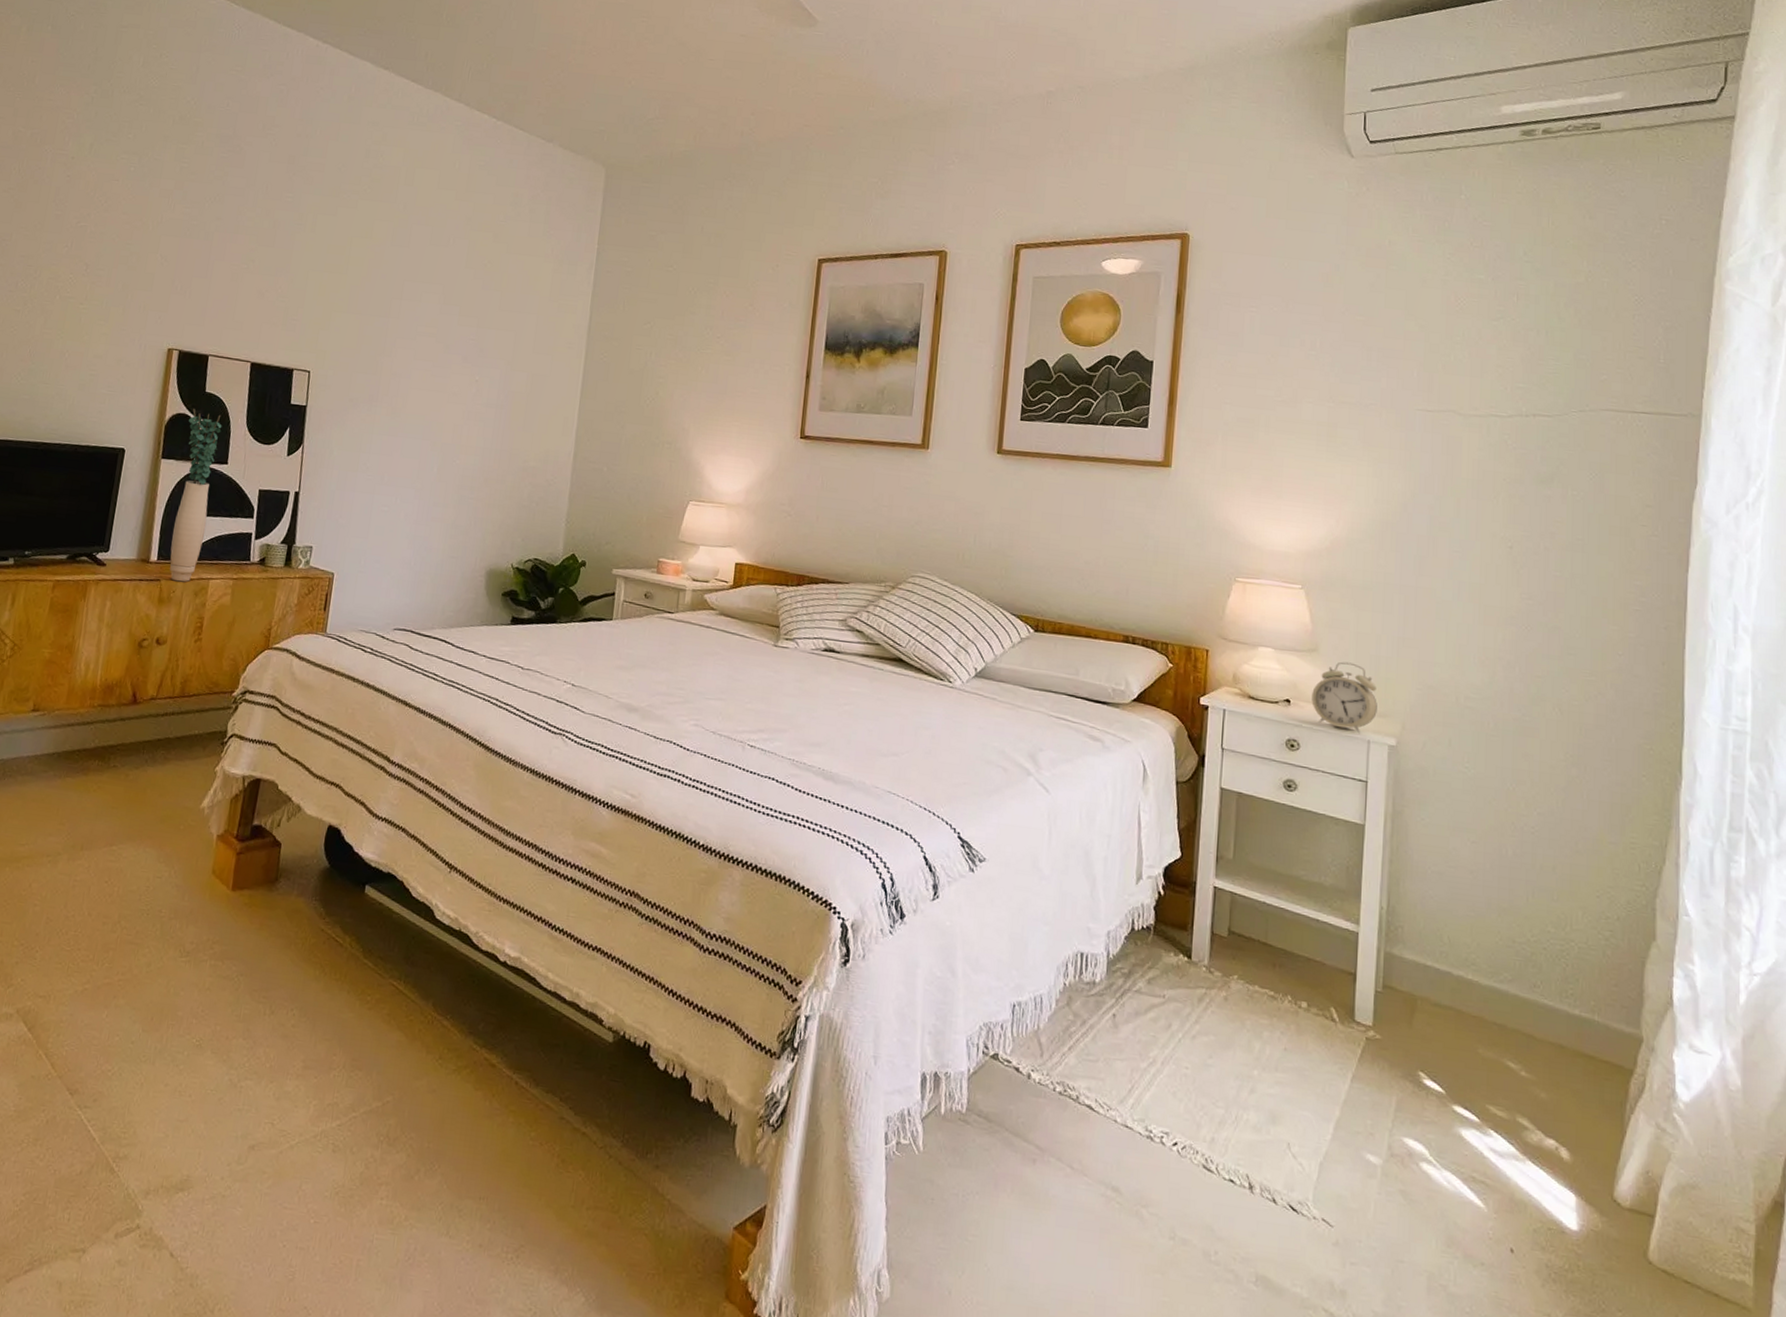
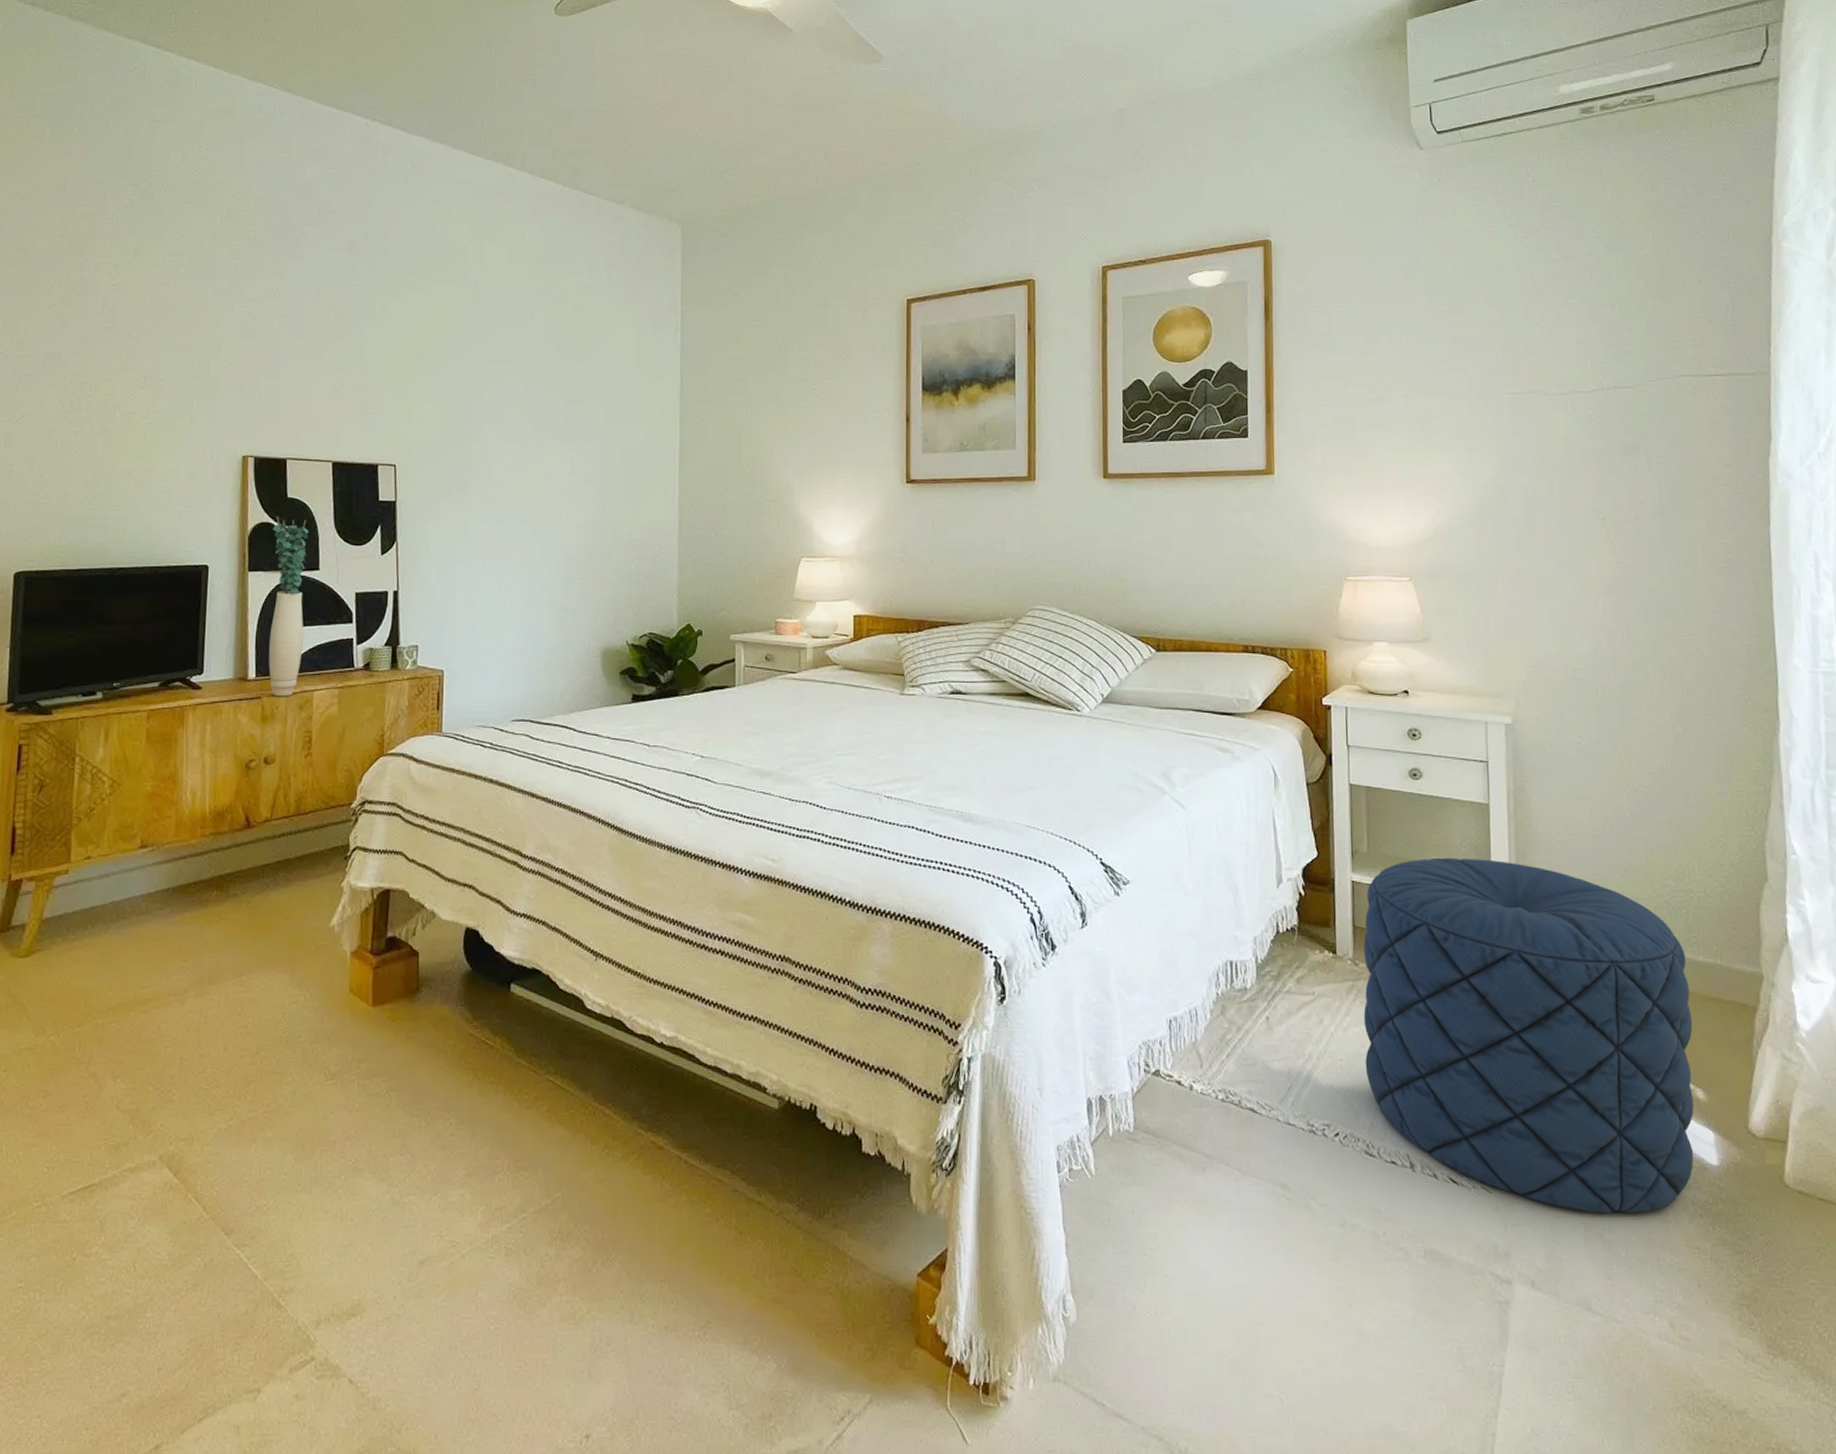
pouf: none [1211,872,1563,1270] -> present [1363,857,1694,1213]
alarm clock: present [1312,661,1377,734] -> none [1428,648,1491,717]

